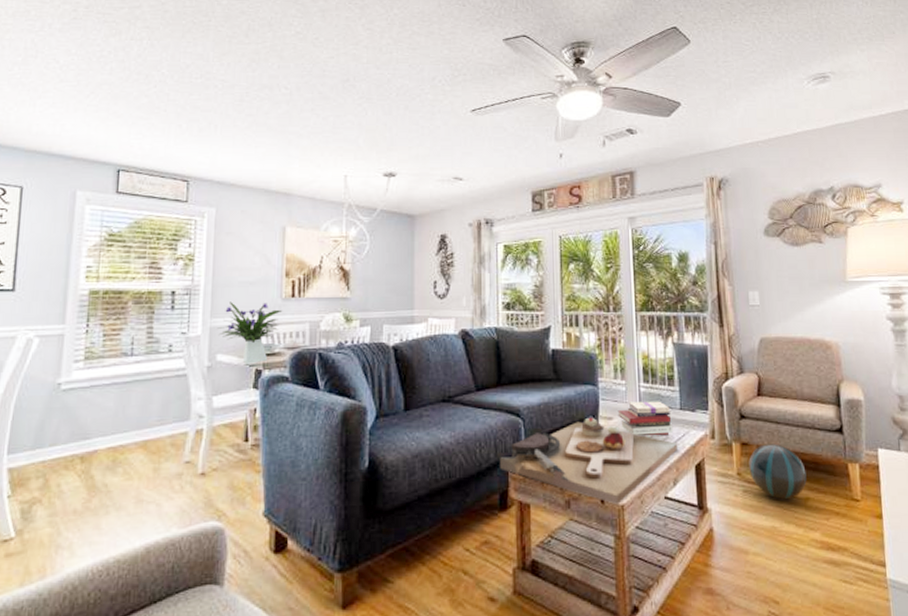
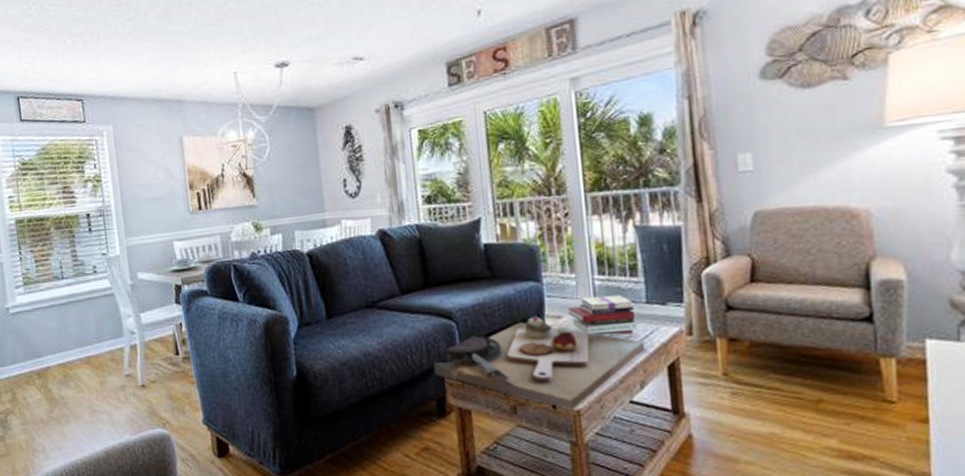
flower arrangement: present [217,302,283,364] -> none [133,217,192,281]
beach ball: present [748,444,807,500] -> none [738,338,819,403]

